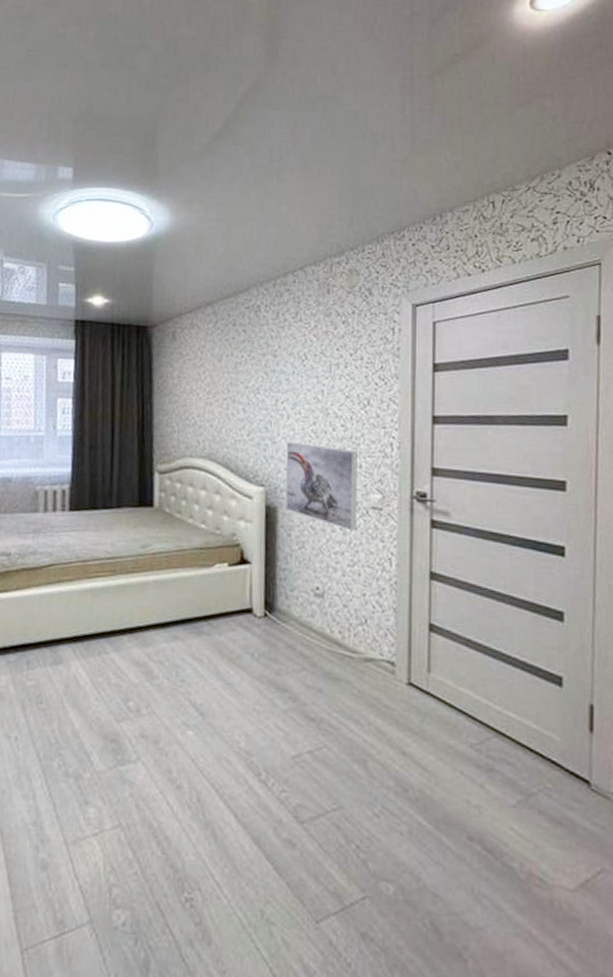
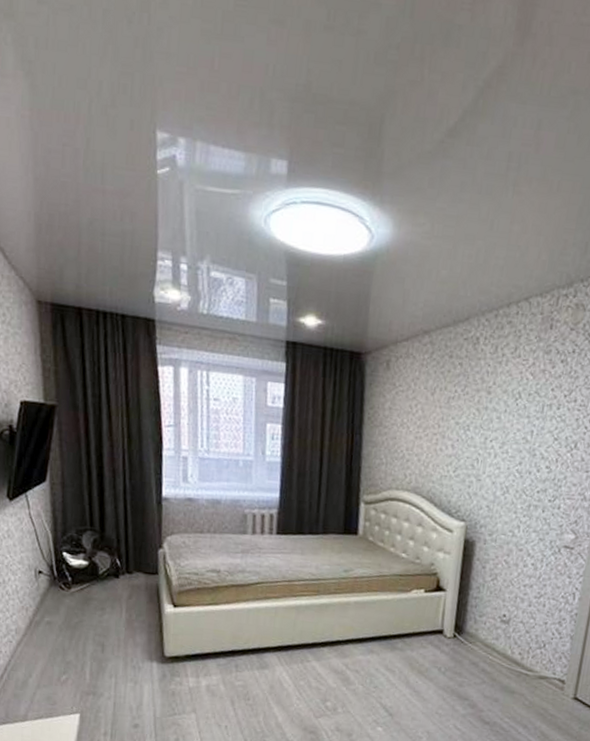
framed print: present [286,441,358,531] -> none [483,480,558,567]

